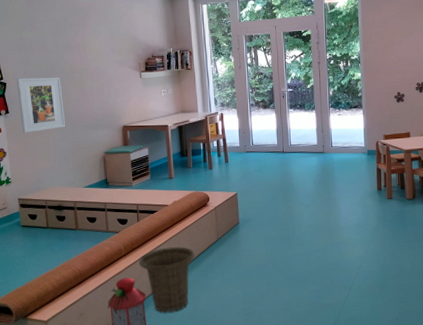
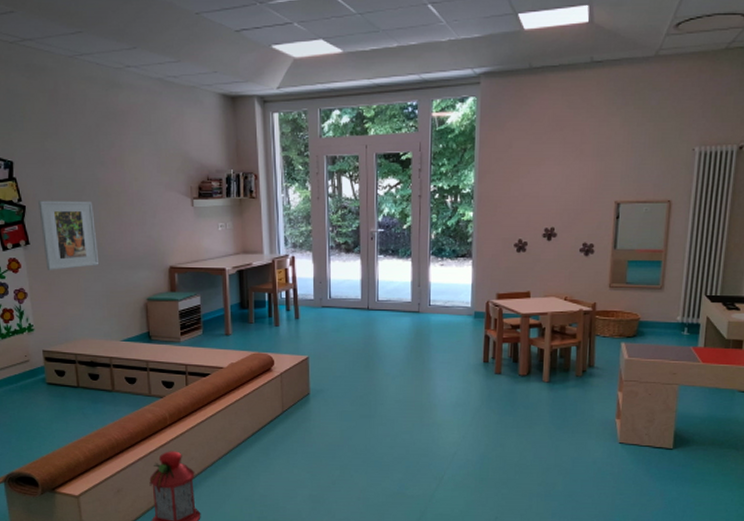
basket: present [139,247,195,313] -> none [187,418,254,495]

